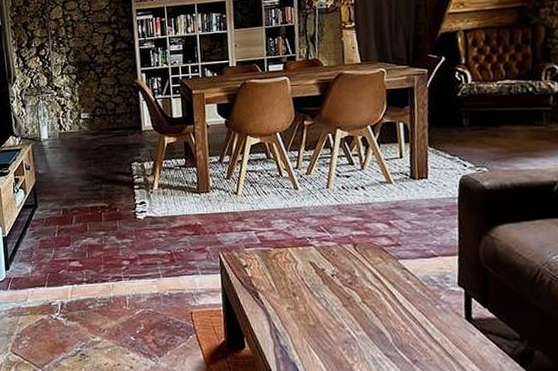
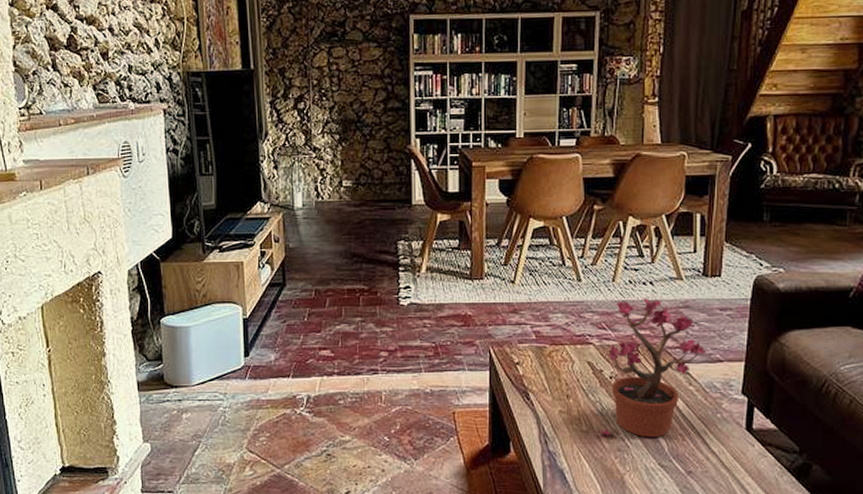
potted plant: none [323,201,421,330] -> present [596,298,706,438]

